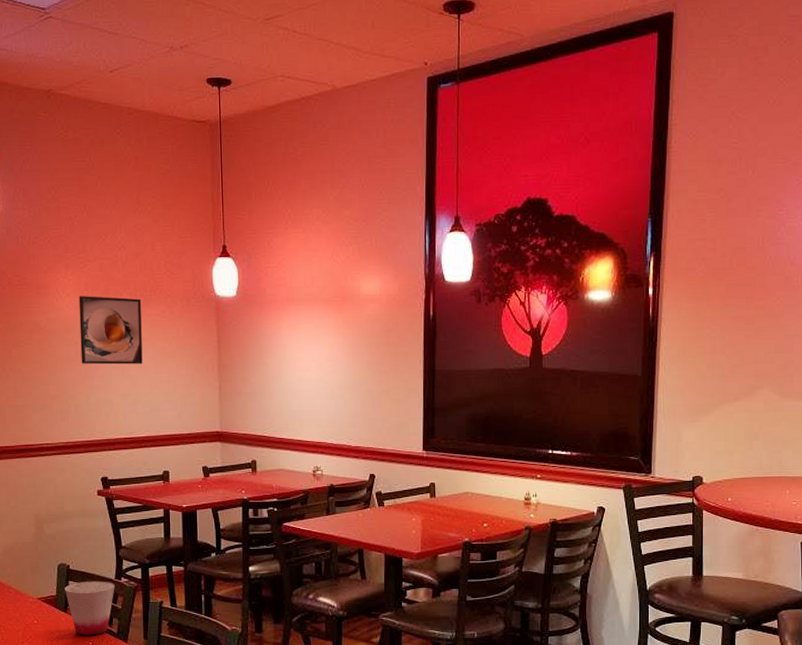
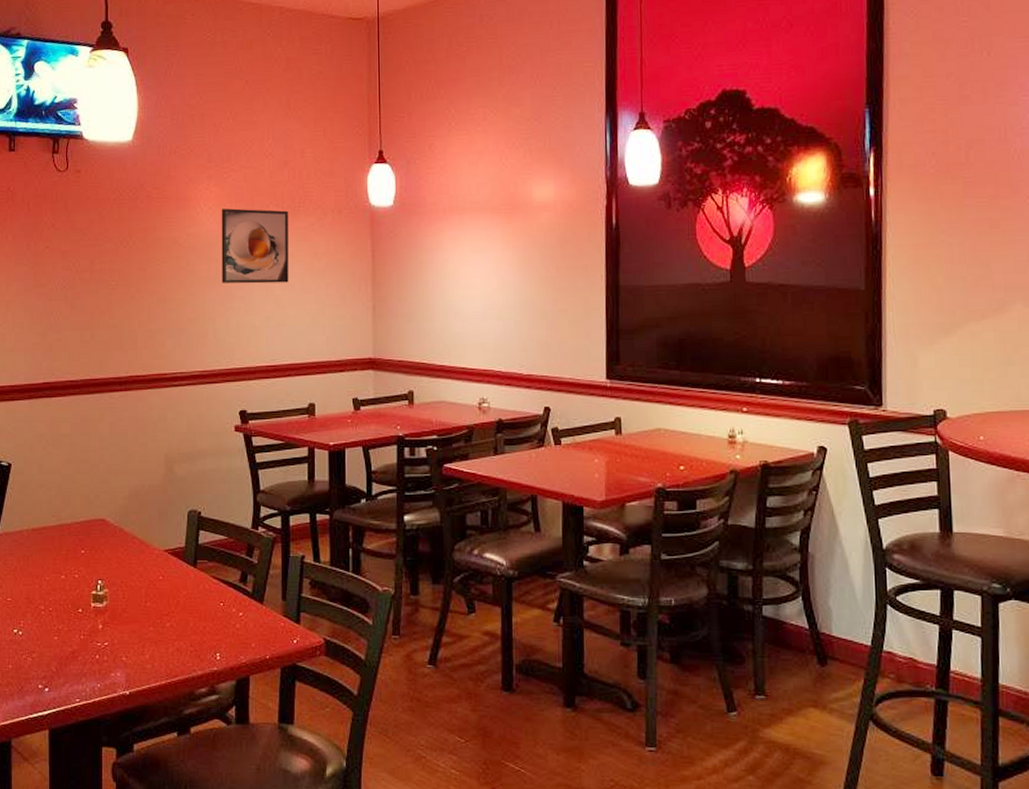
cup: present [65,581,115,636] -> none [195,530,251,595]

